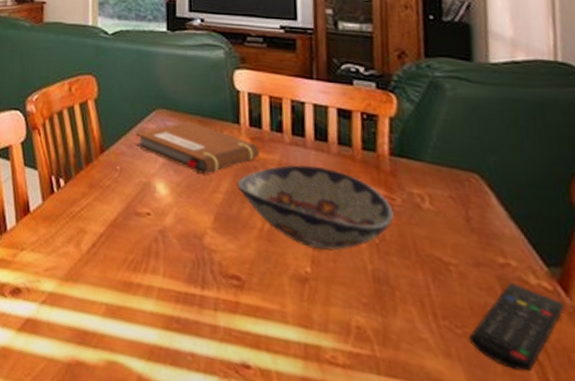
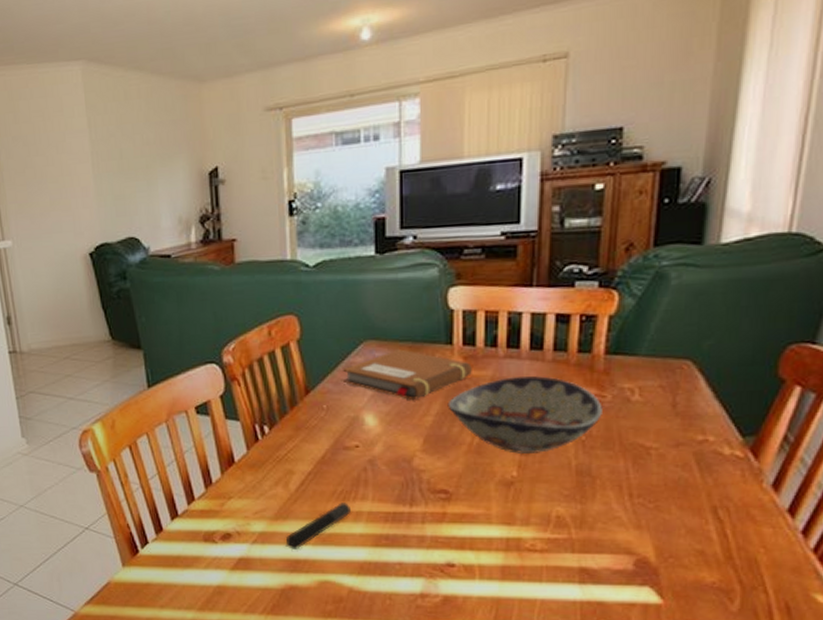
pen: none [74,272,142,319] -> present [285,502,352,549]
remote control: present [468,283,564,372] -> none [659,456,751,529]

